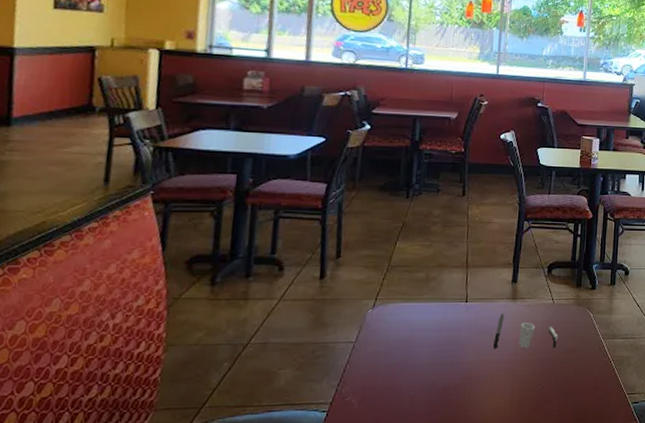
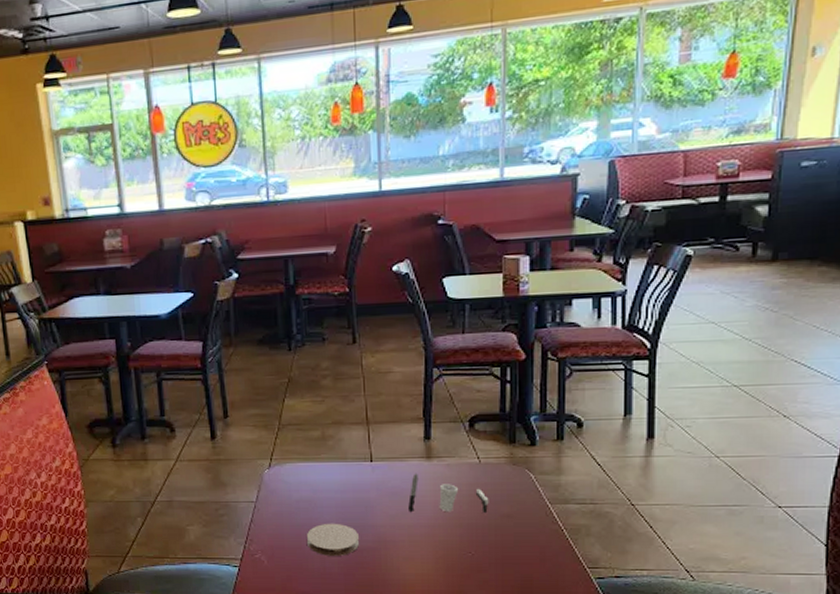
coaster: none [399,361,448,395] -> present [306,523,359,556]

